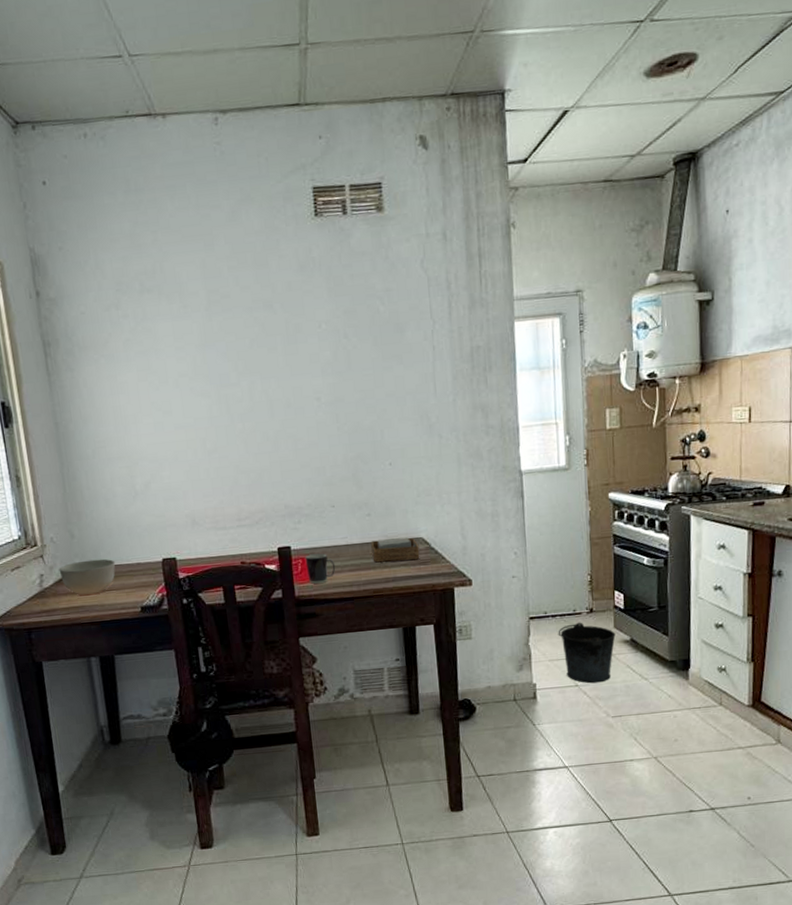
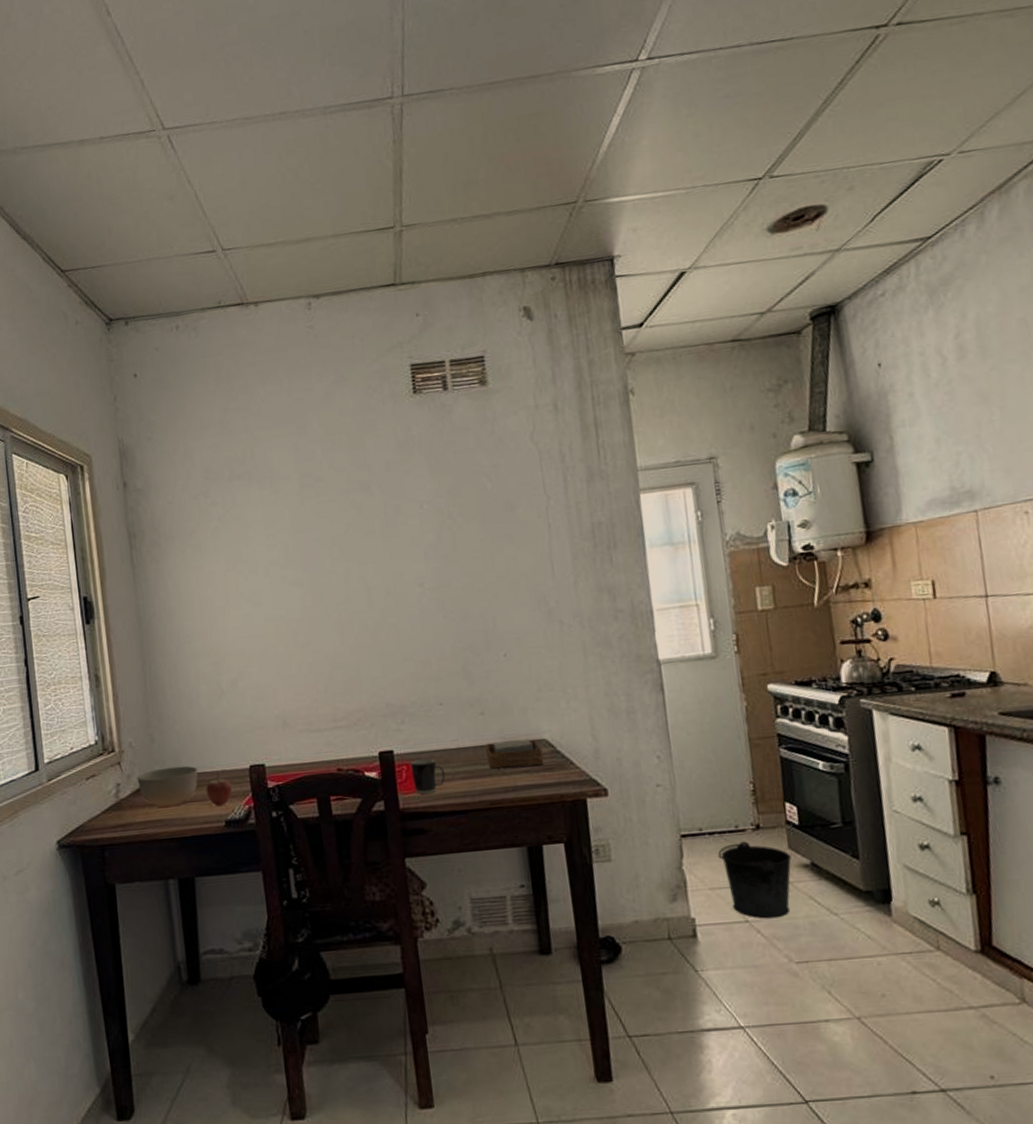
fruit: none [122,565,147,595] -> present [206,773,232,807]

